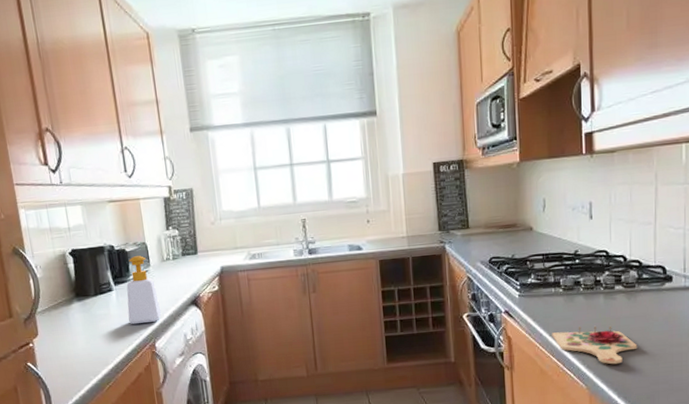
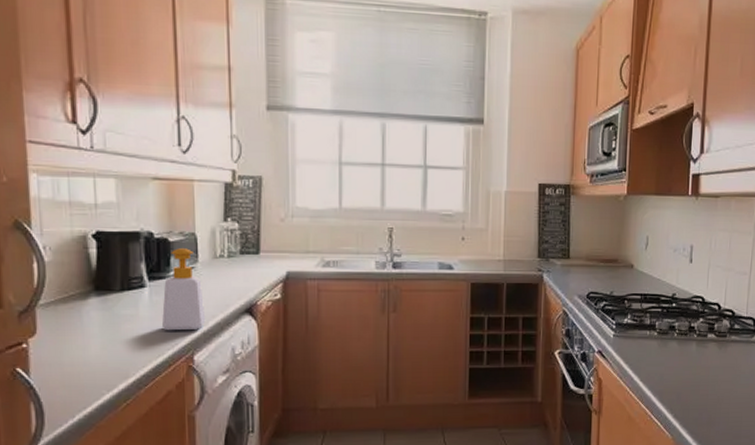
cutting board: present [552,325,638,365] -> none [643,372,724,415]

